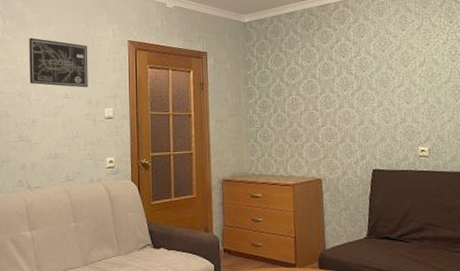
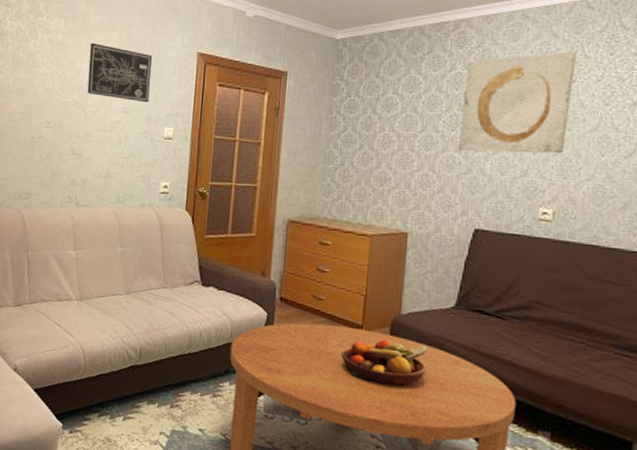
wall art: none [349,22,429,107] -> present [458,51,578,154]

